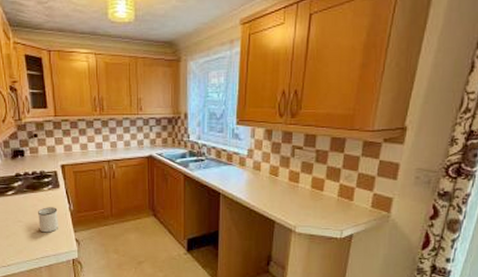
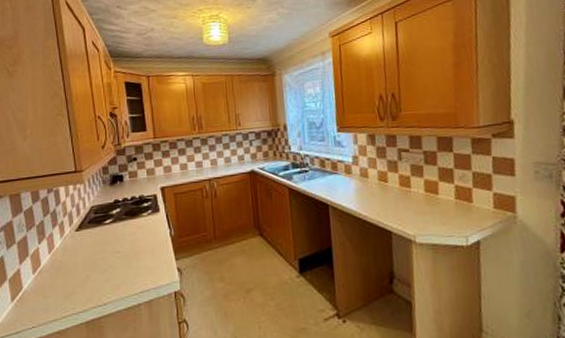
mug: present [38,207,59,233] -> none [137,233,160,263]

